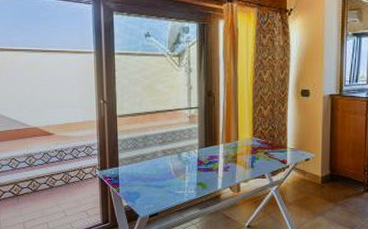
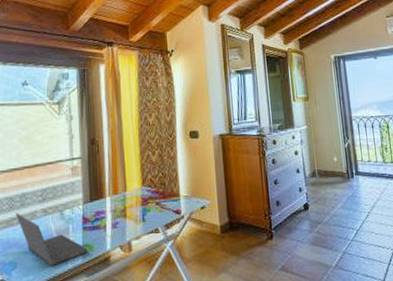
laptop computer: none [139,152,202,198] -> present [15,213,88,266]

